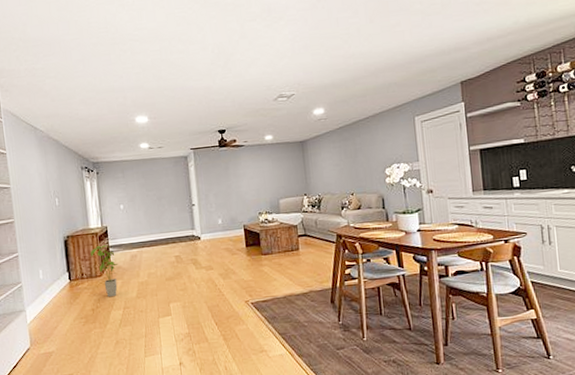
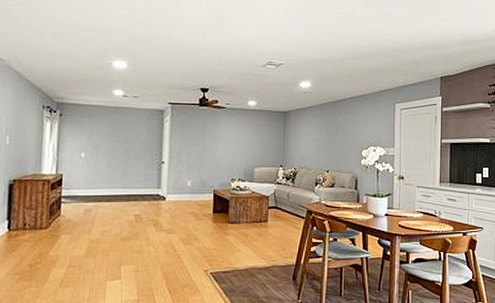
house plant: present [91,245,119,298] -> none [39,195,69,253]

